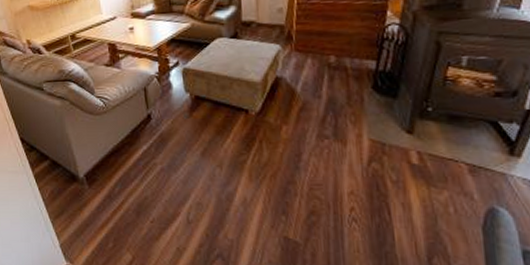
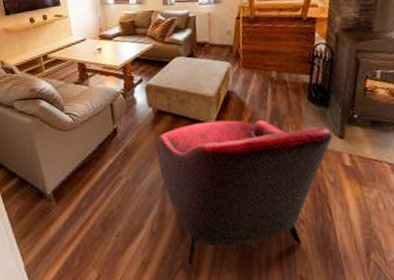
armchair: none [194,109,399,256] -> present [156,119,333,266]

